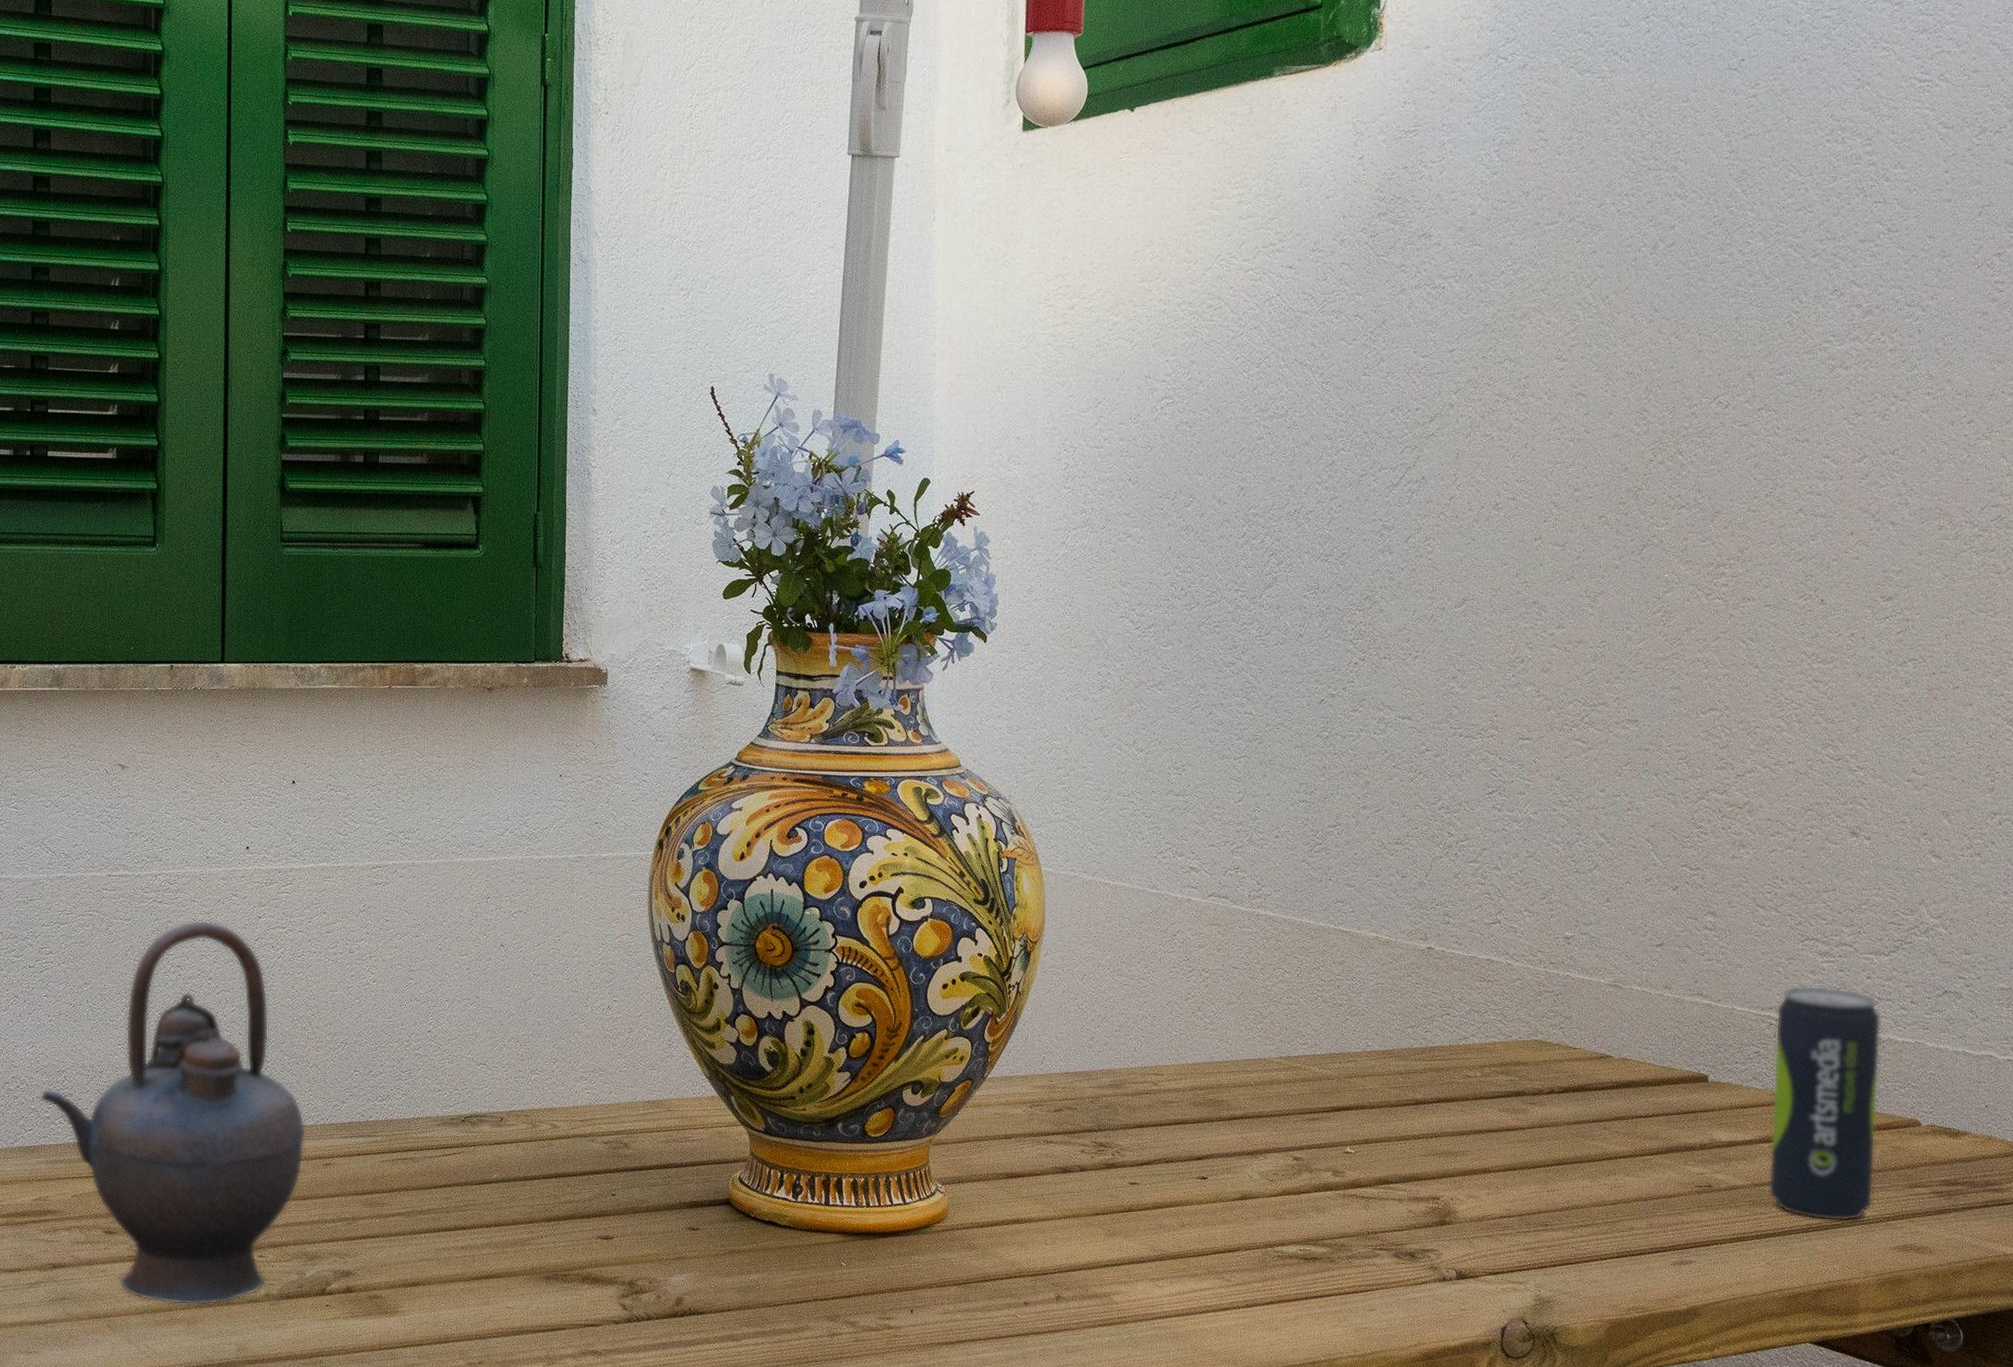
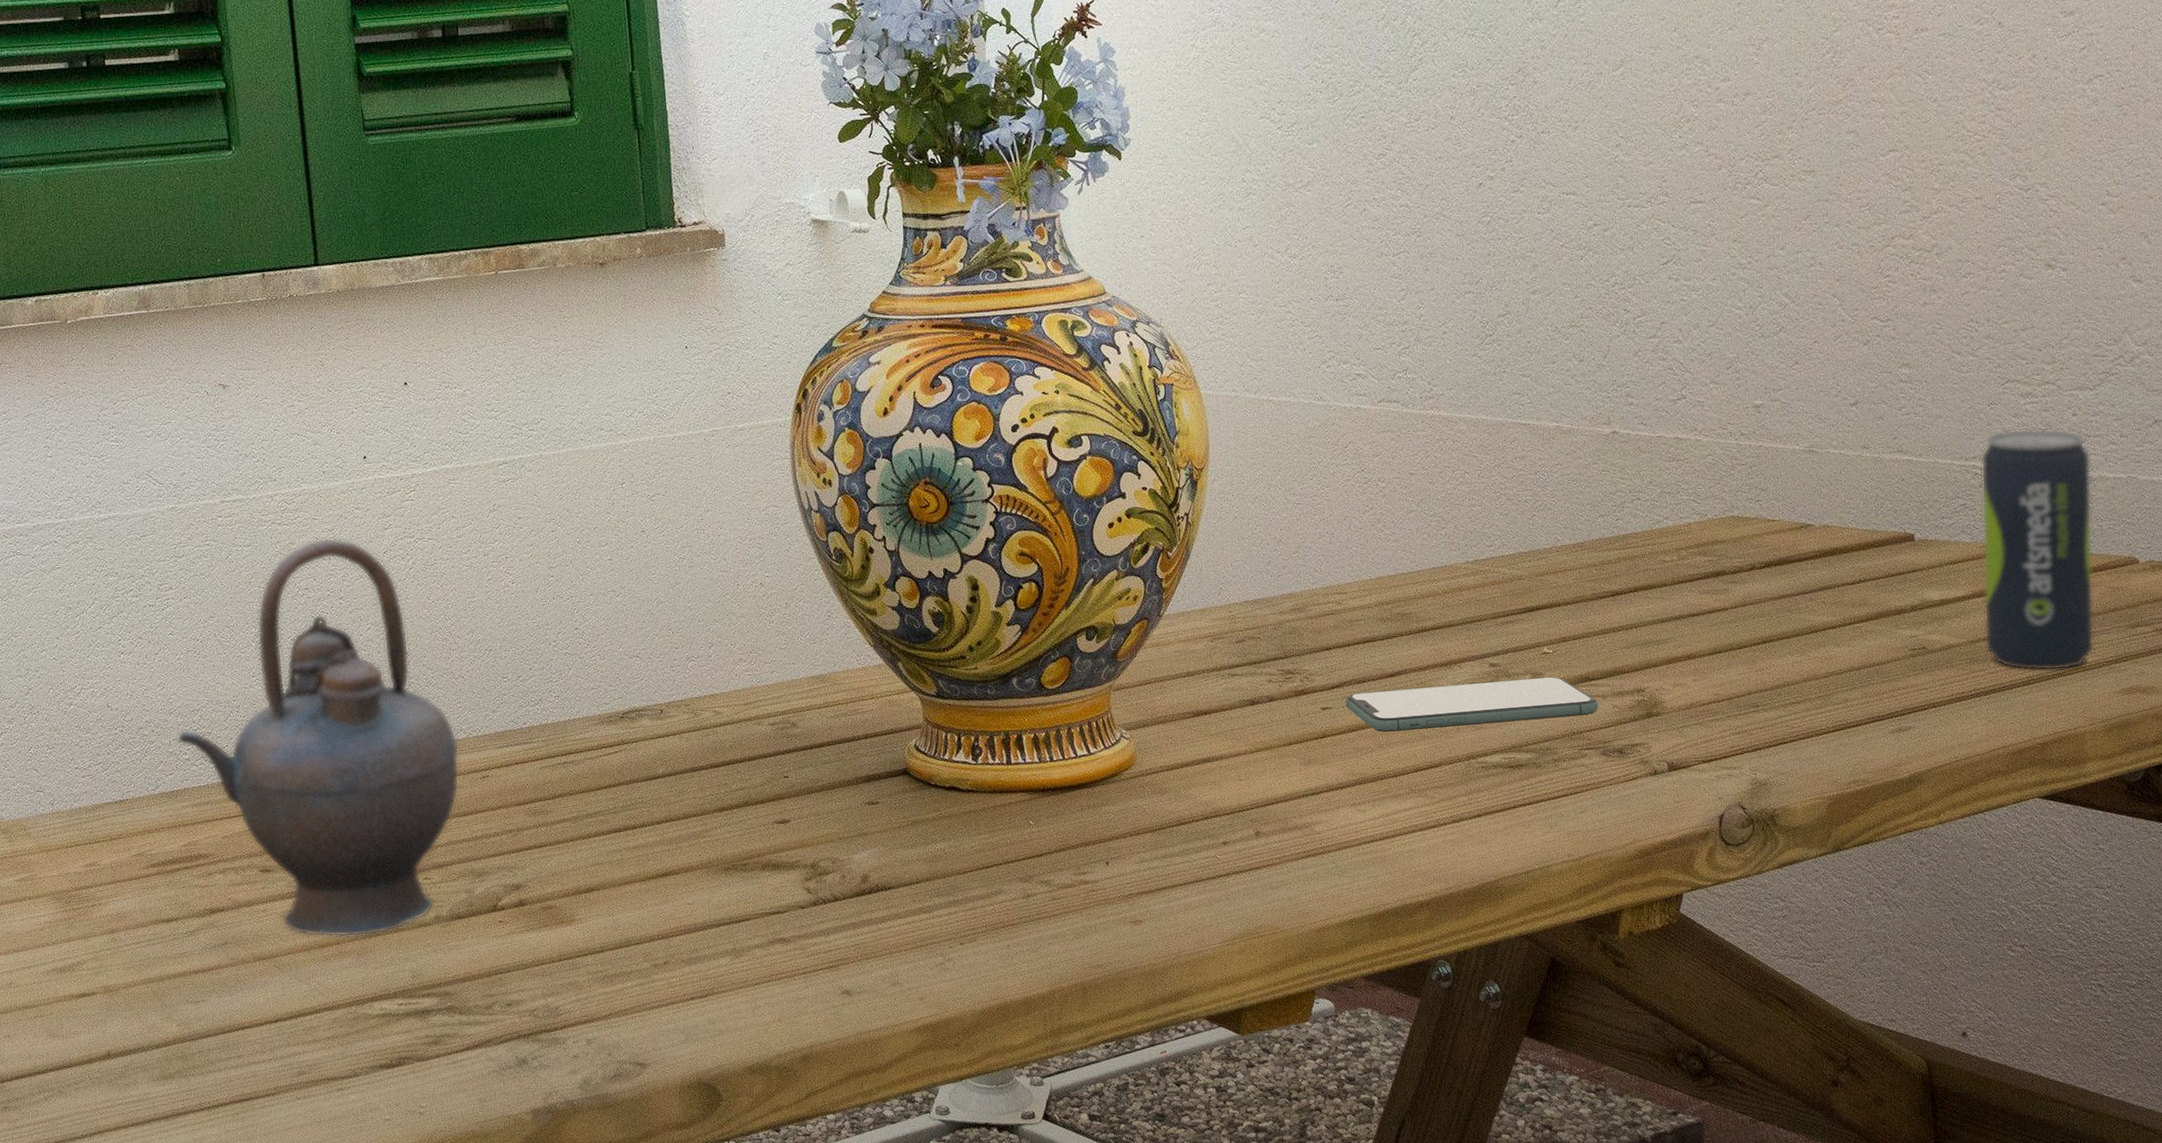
smartphone: none [1153,1172,1395,1216] -> present [1345,677,1599,732]

